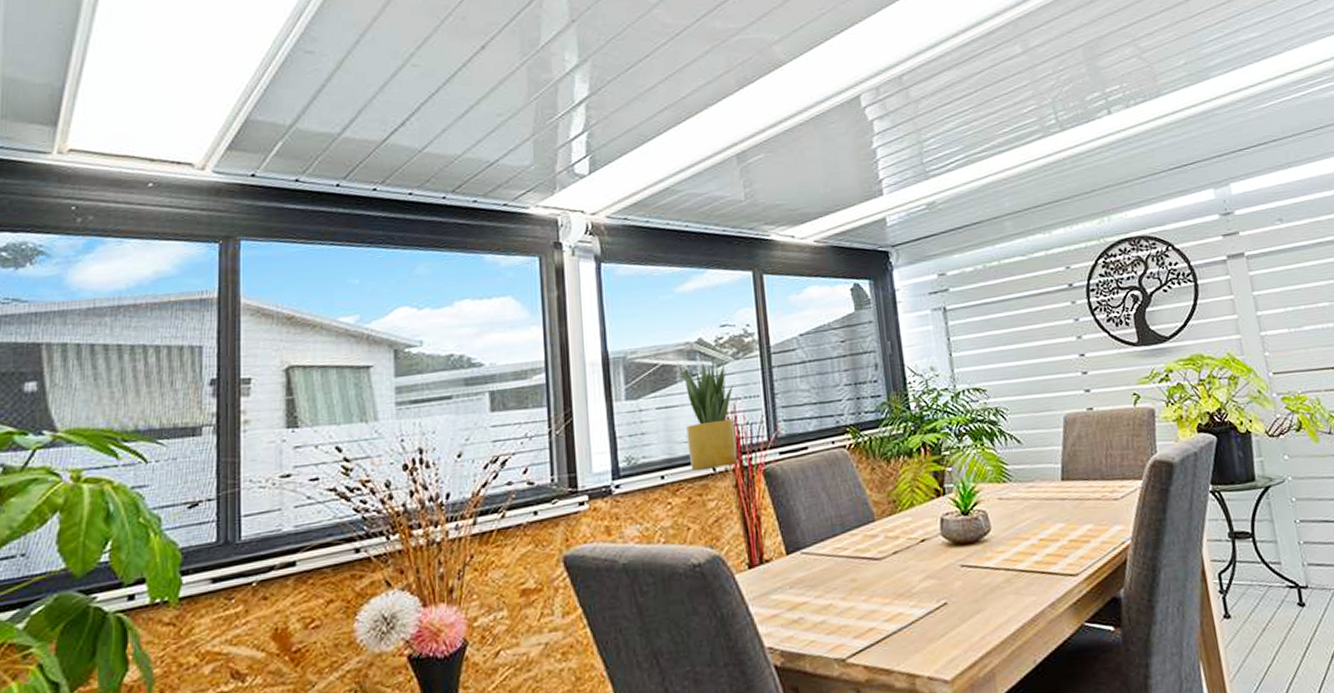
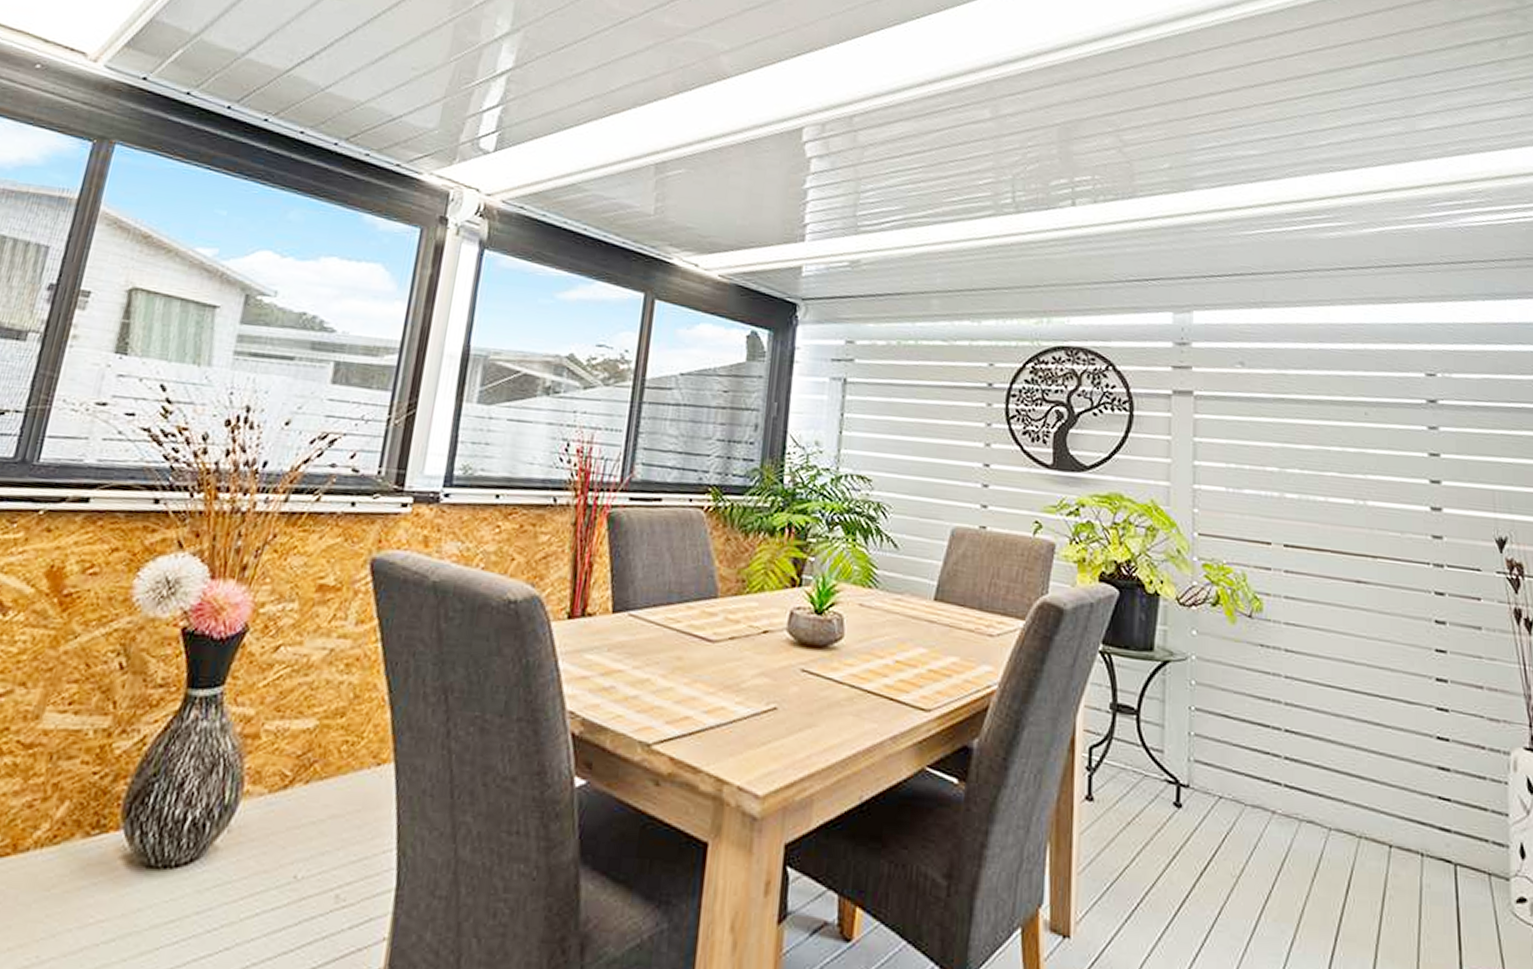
planter: present [677,358,738,471] -> none [530,376,598,501]

